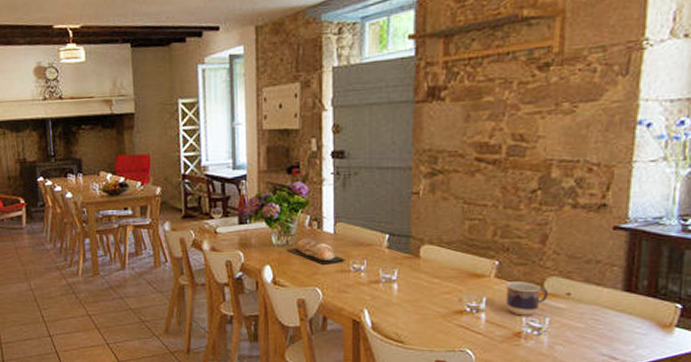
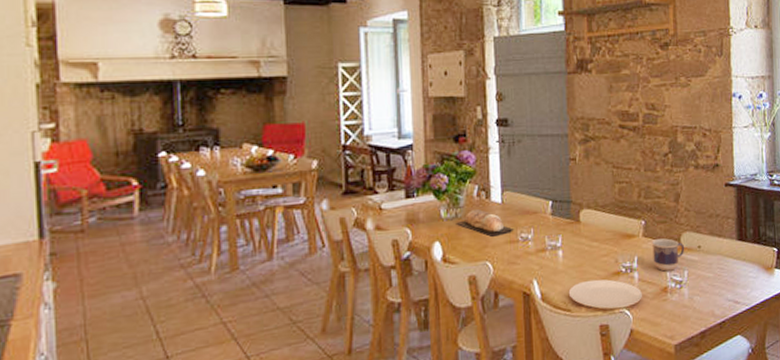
plate: none [402,315,490,348] -> present [568,279,643,310]

